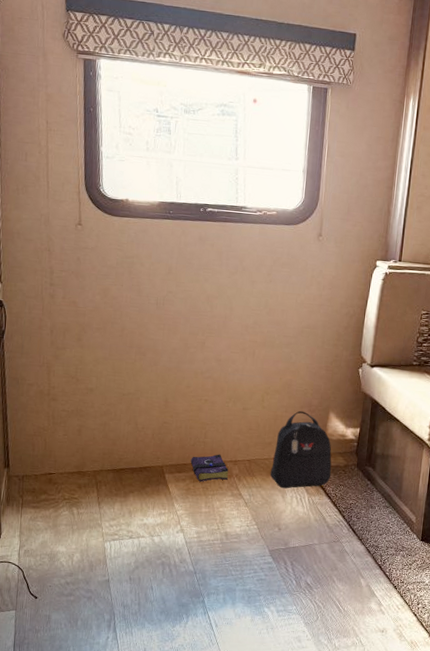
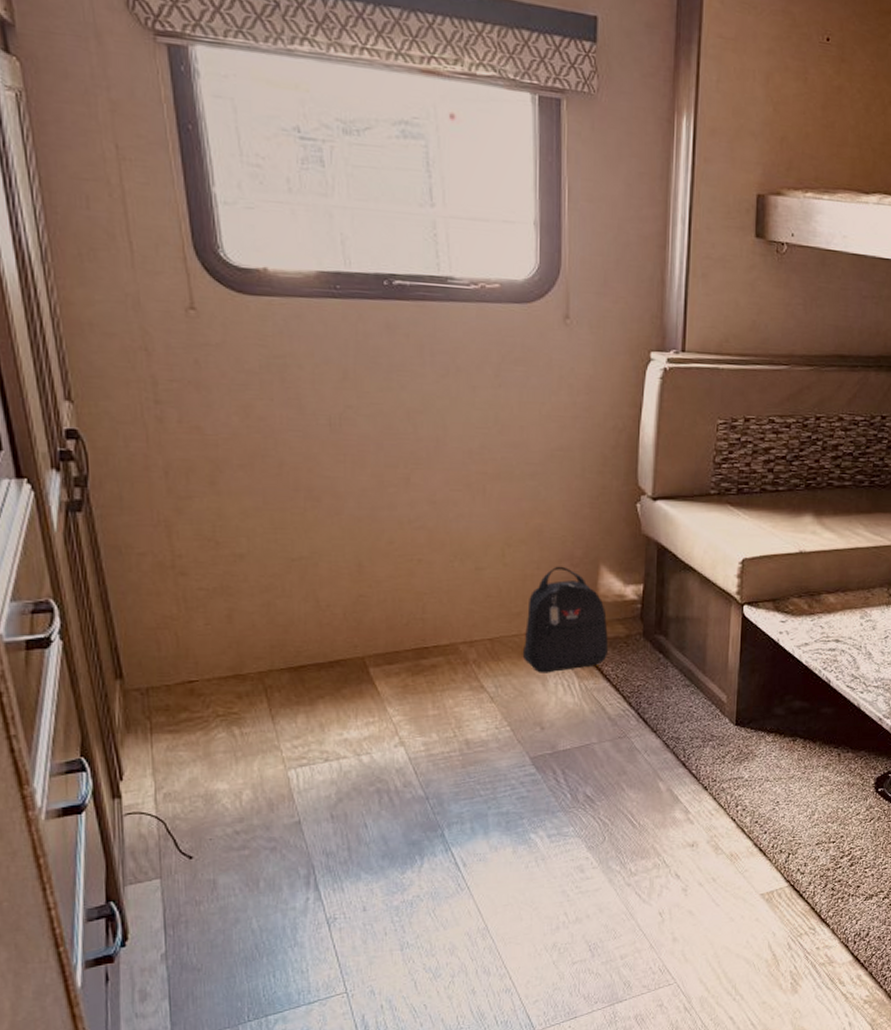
book: present [190,454,229,482] -> none [405,634,462,674]

